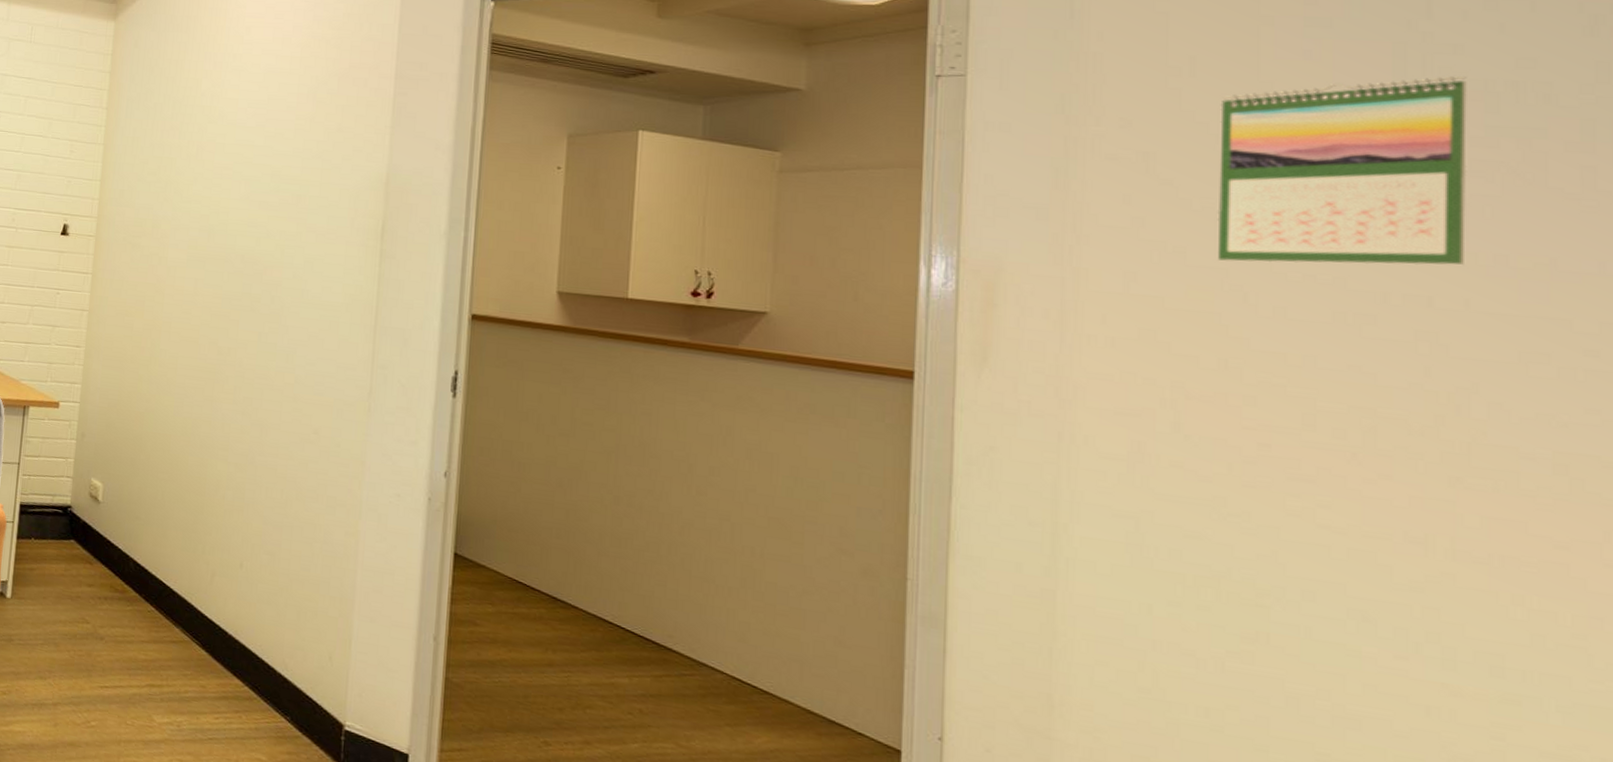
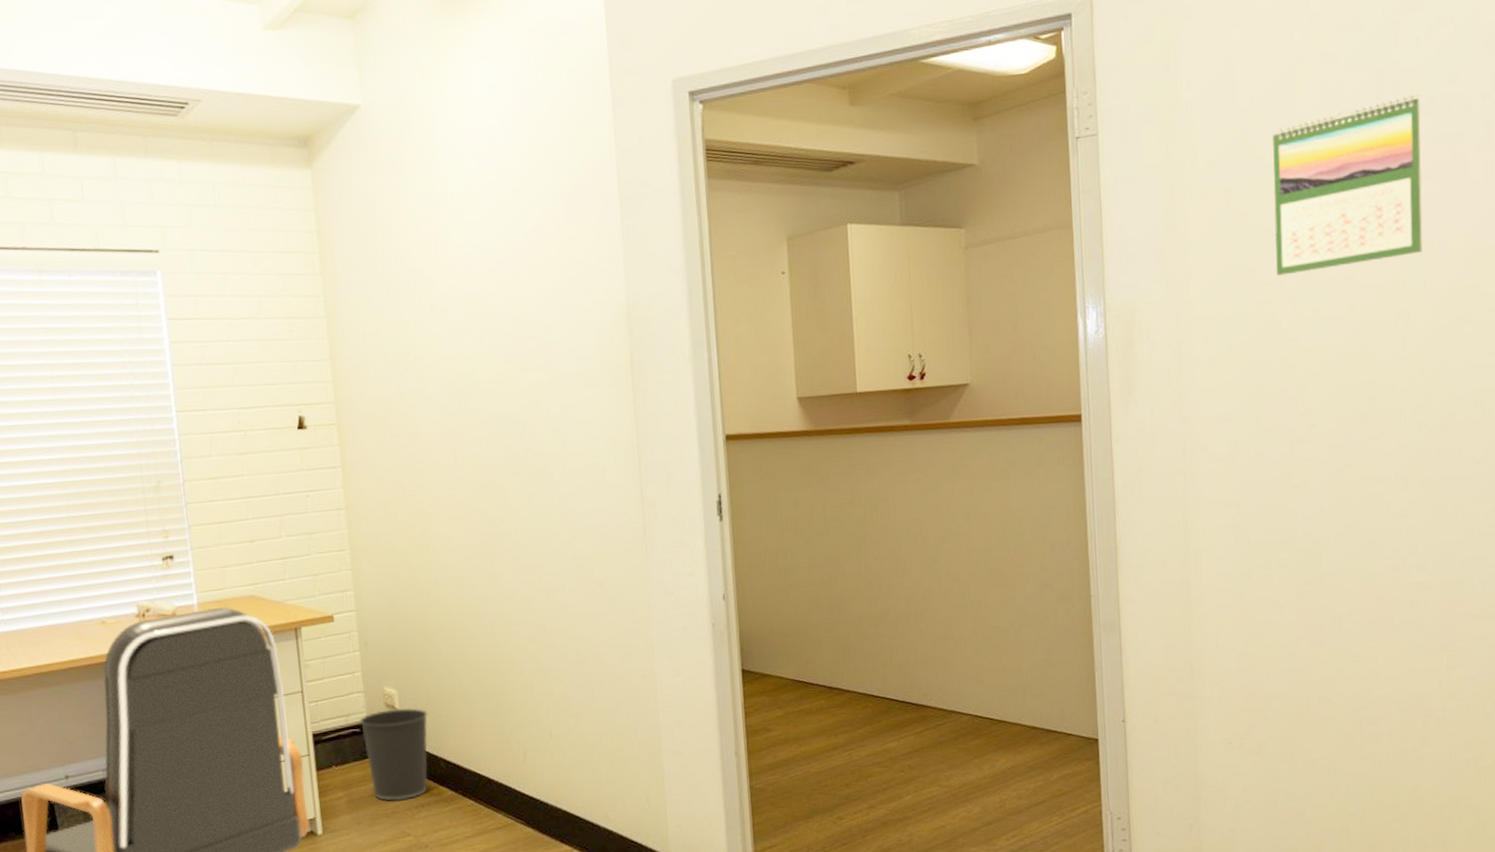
wastebasket: none [63,498,127,589] -> present [359,707,428,801]

